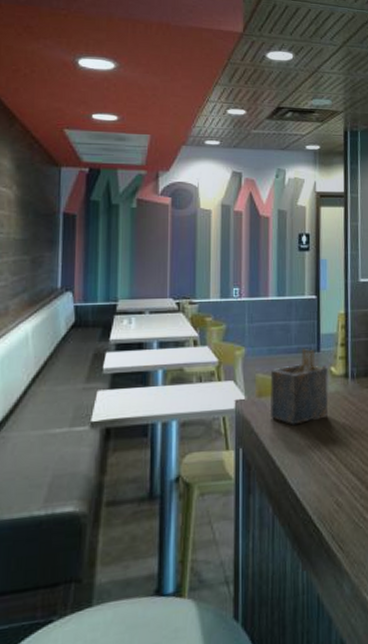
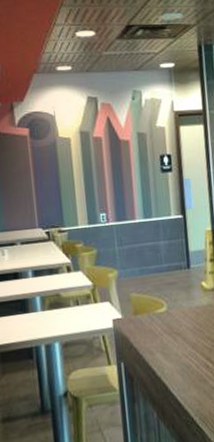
napkin holder: present [269,348,329,426] -> none [143,266,202,339]

